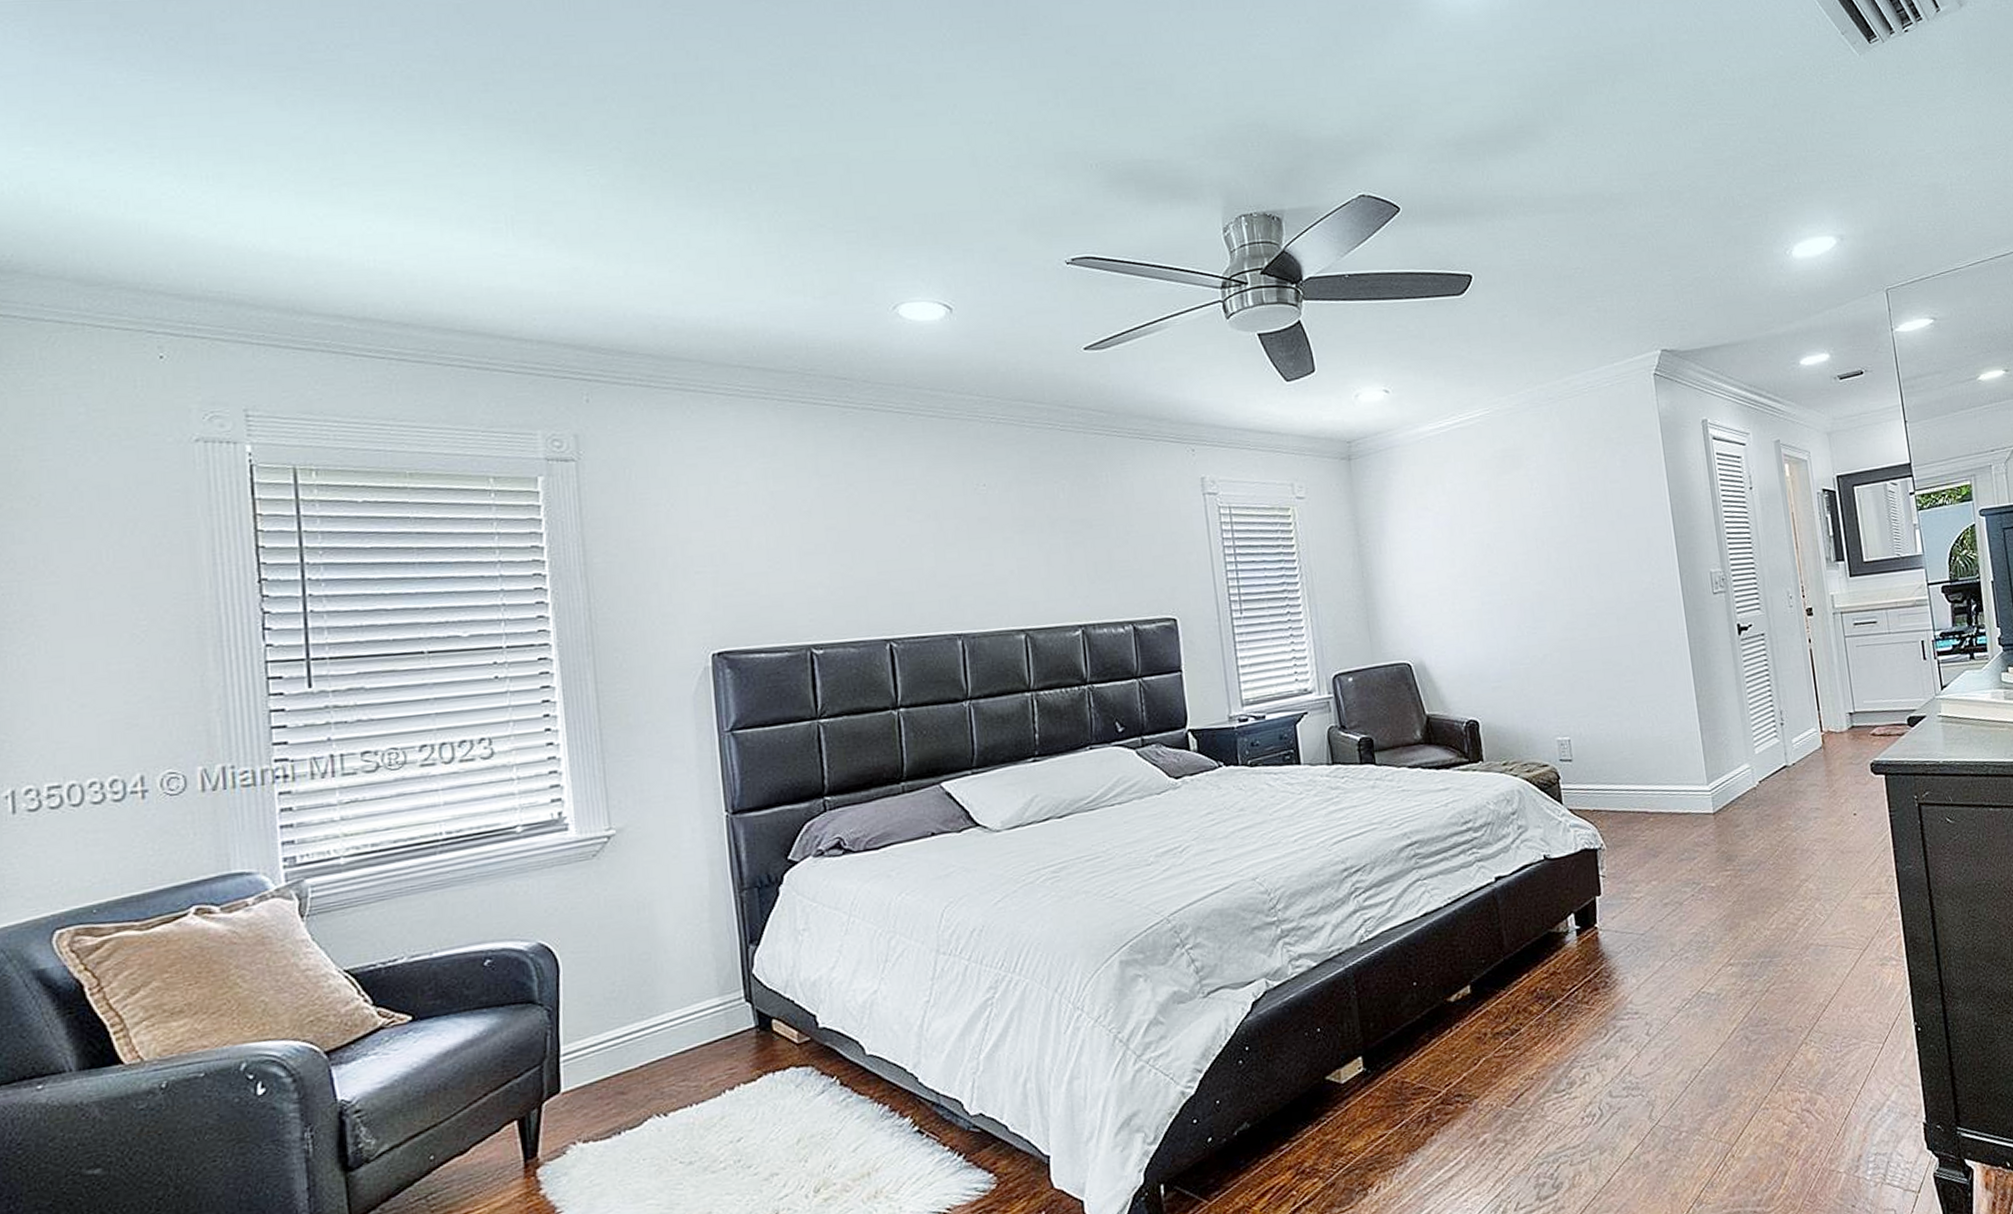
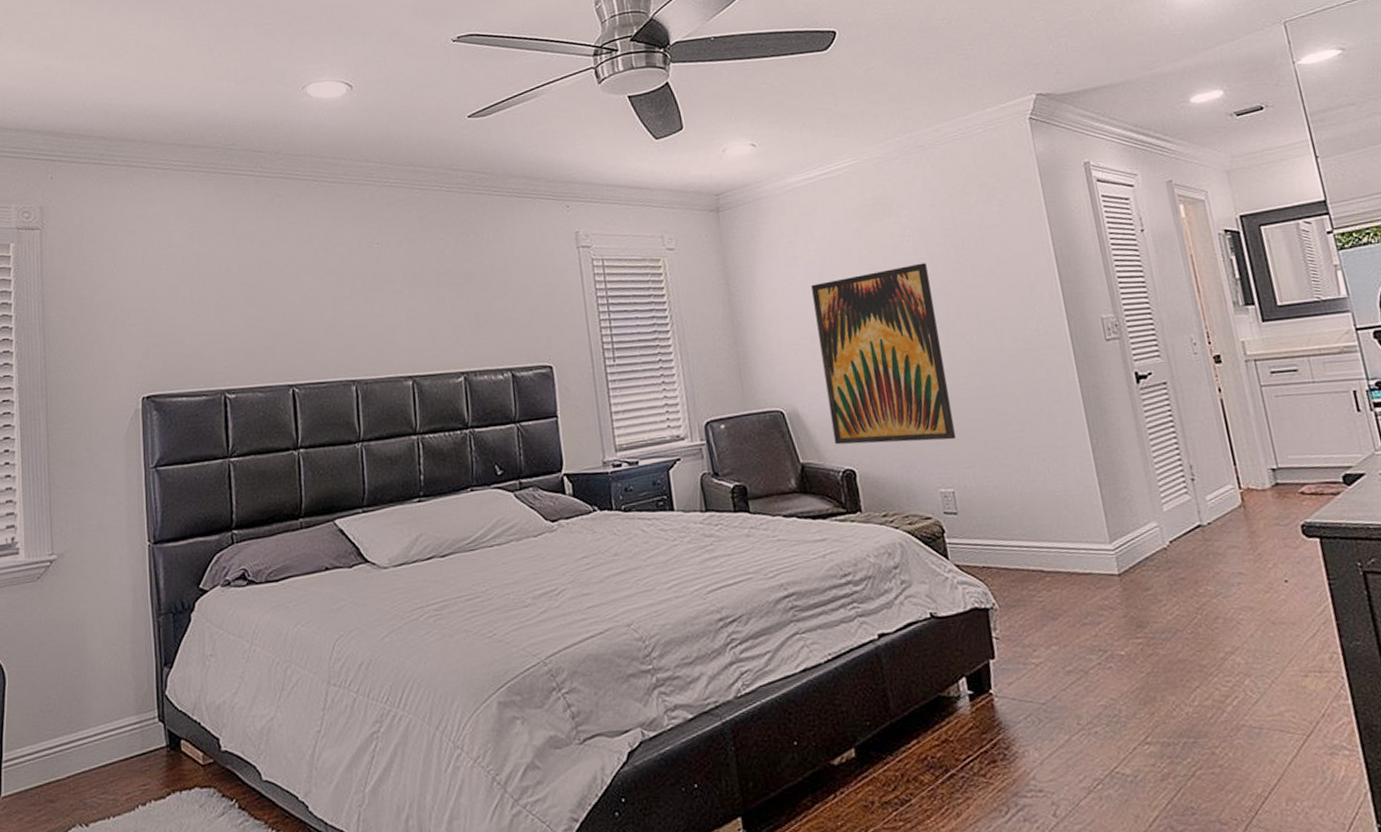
wall art: none [1441,516,1573,696] -> present [811,262,956,445]

